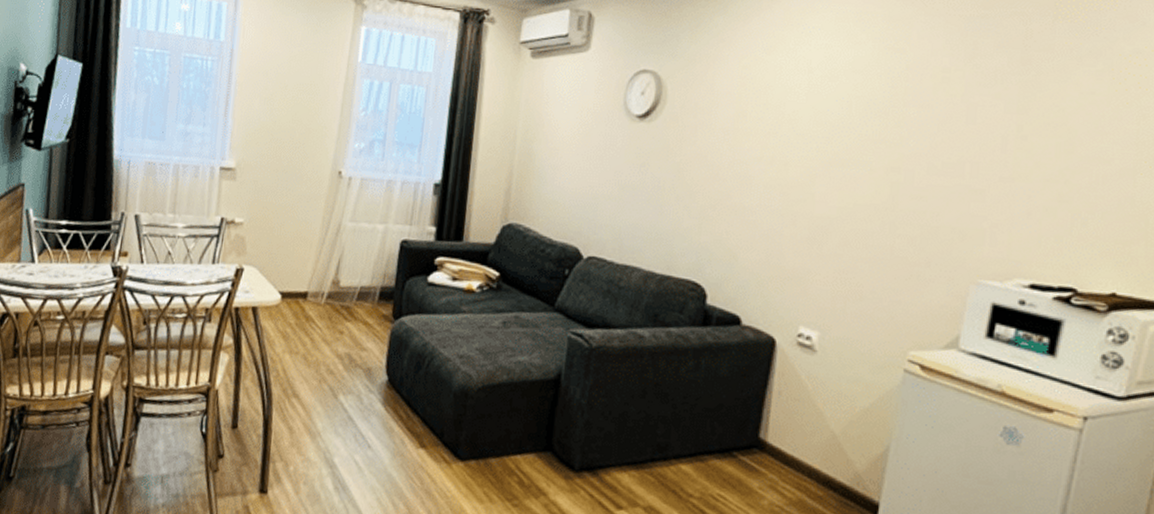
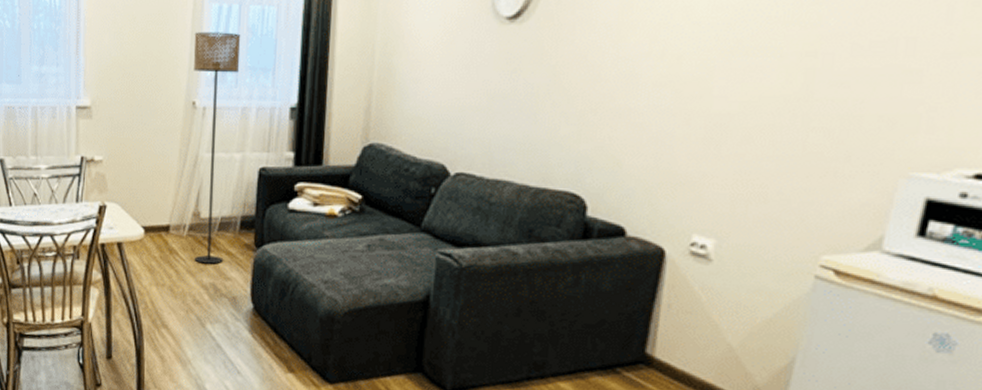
floor lamp: none [331,105,390,334] -> present [193,32,241,264]

